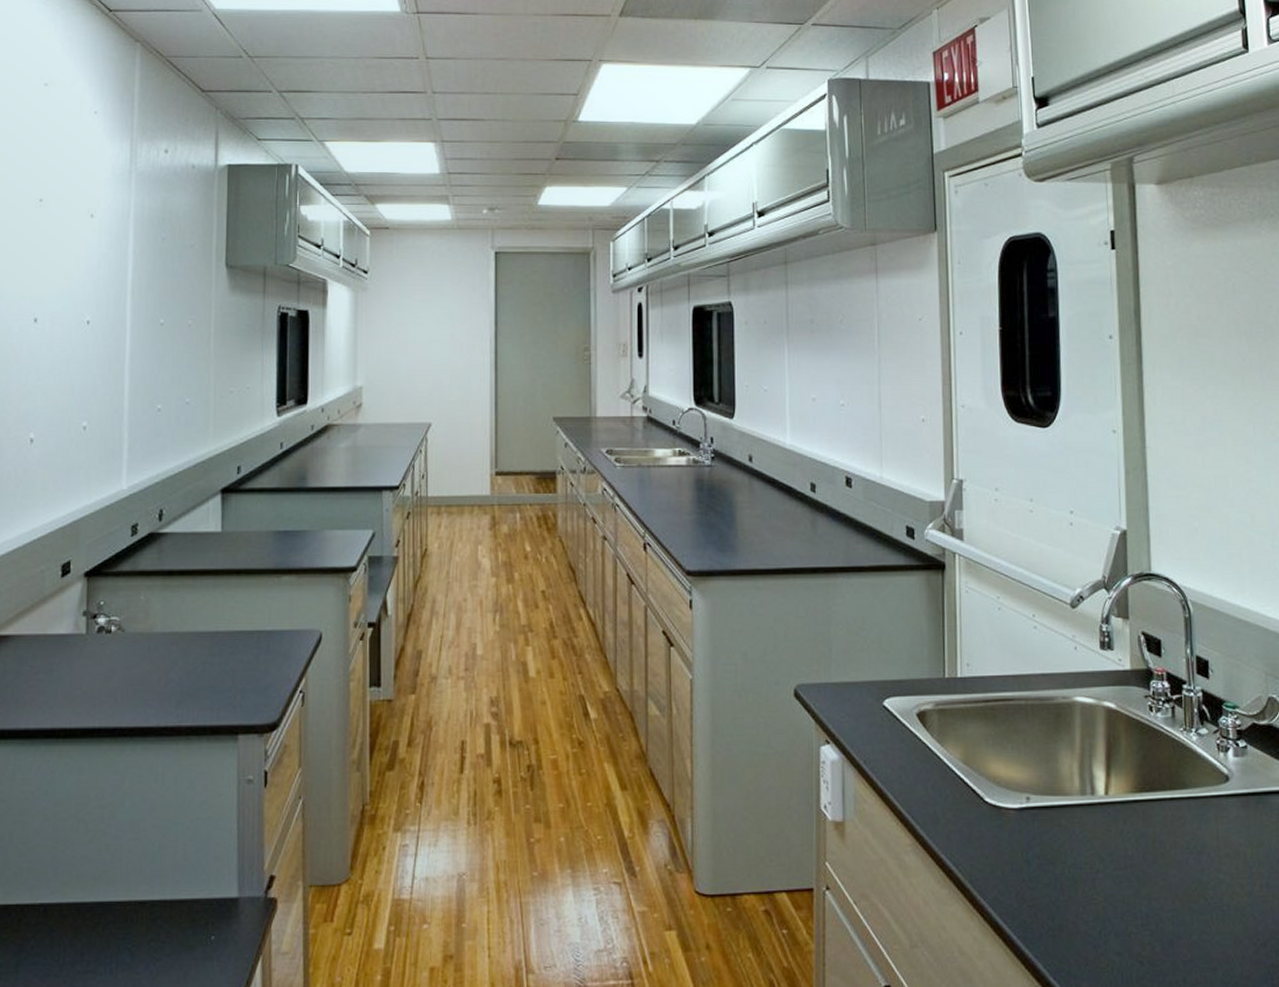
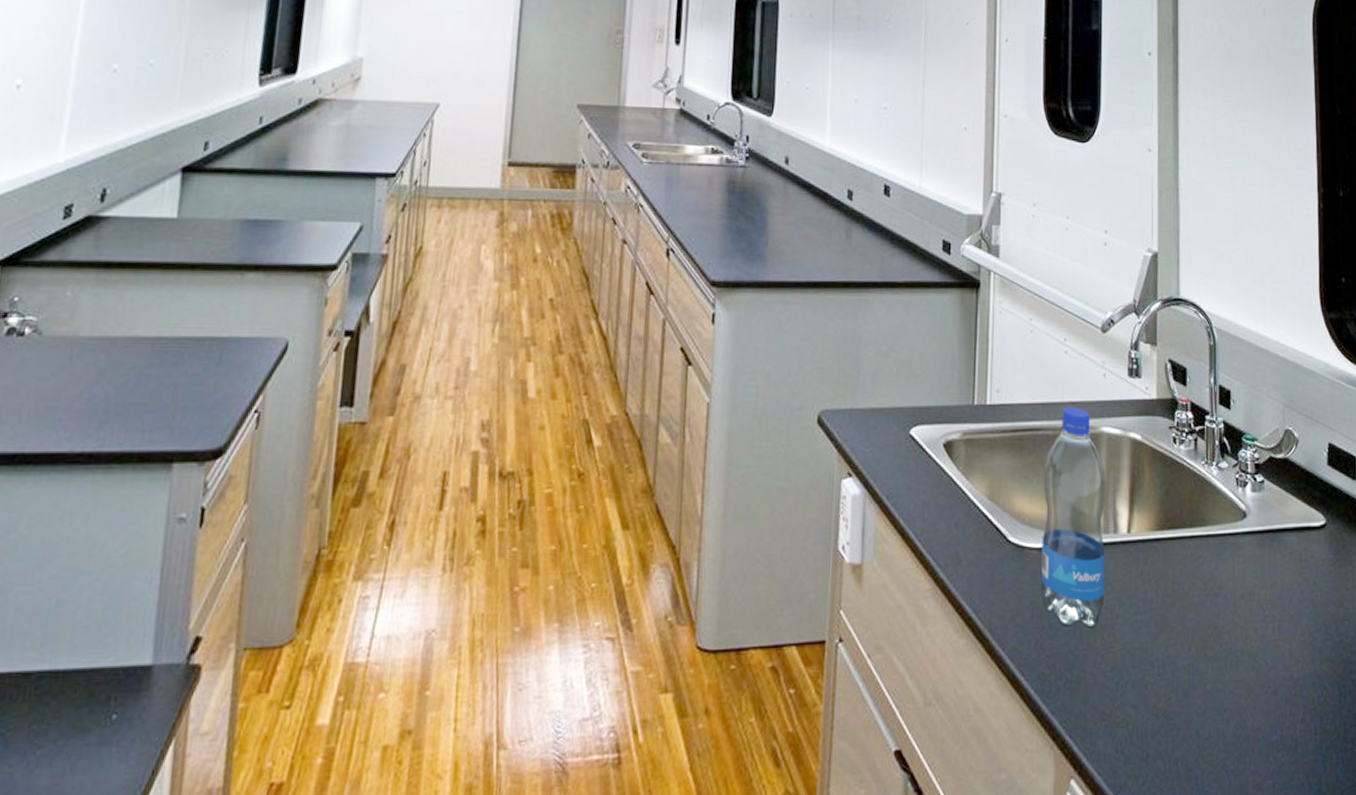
bottle: none [1017,678,1084,881] -> present [1042,406,1106,628]

